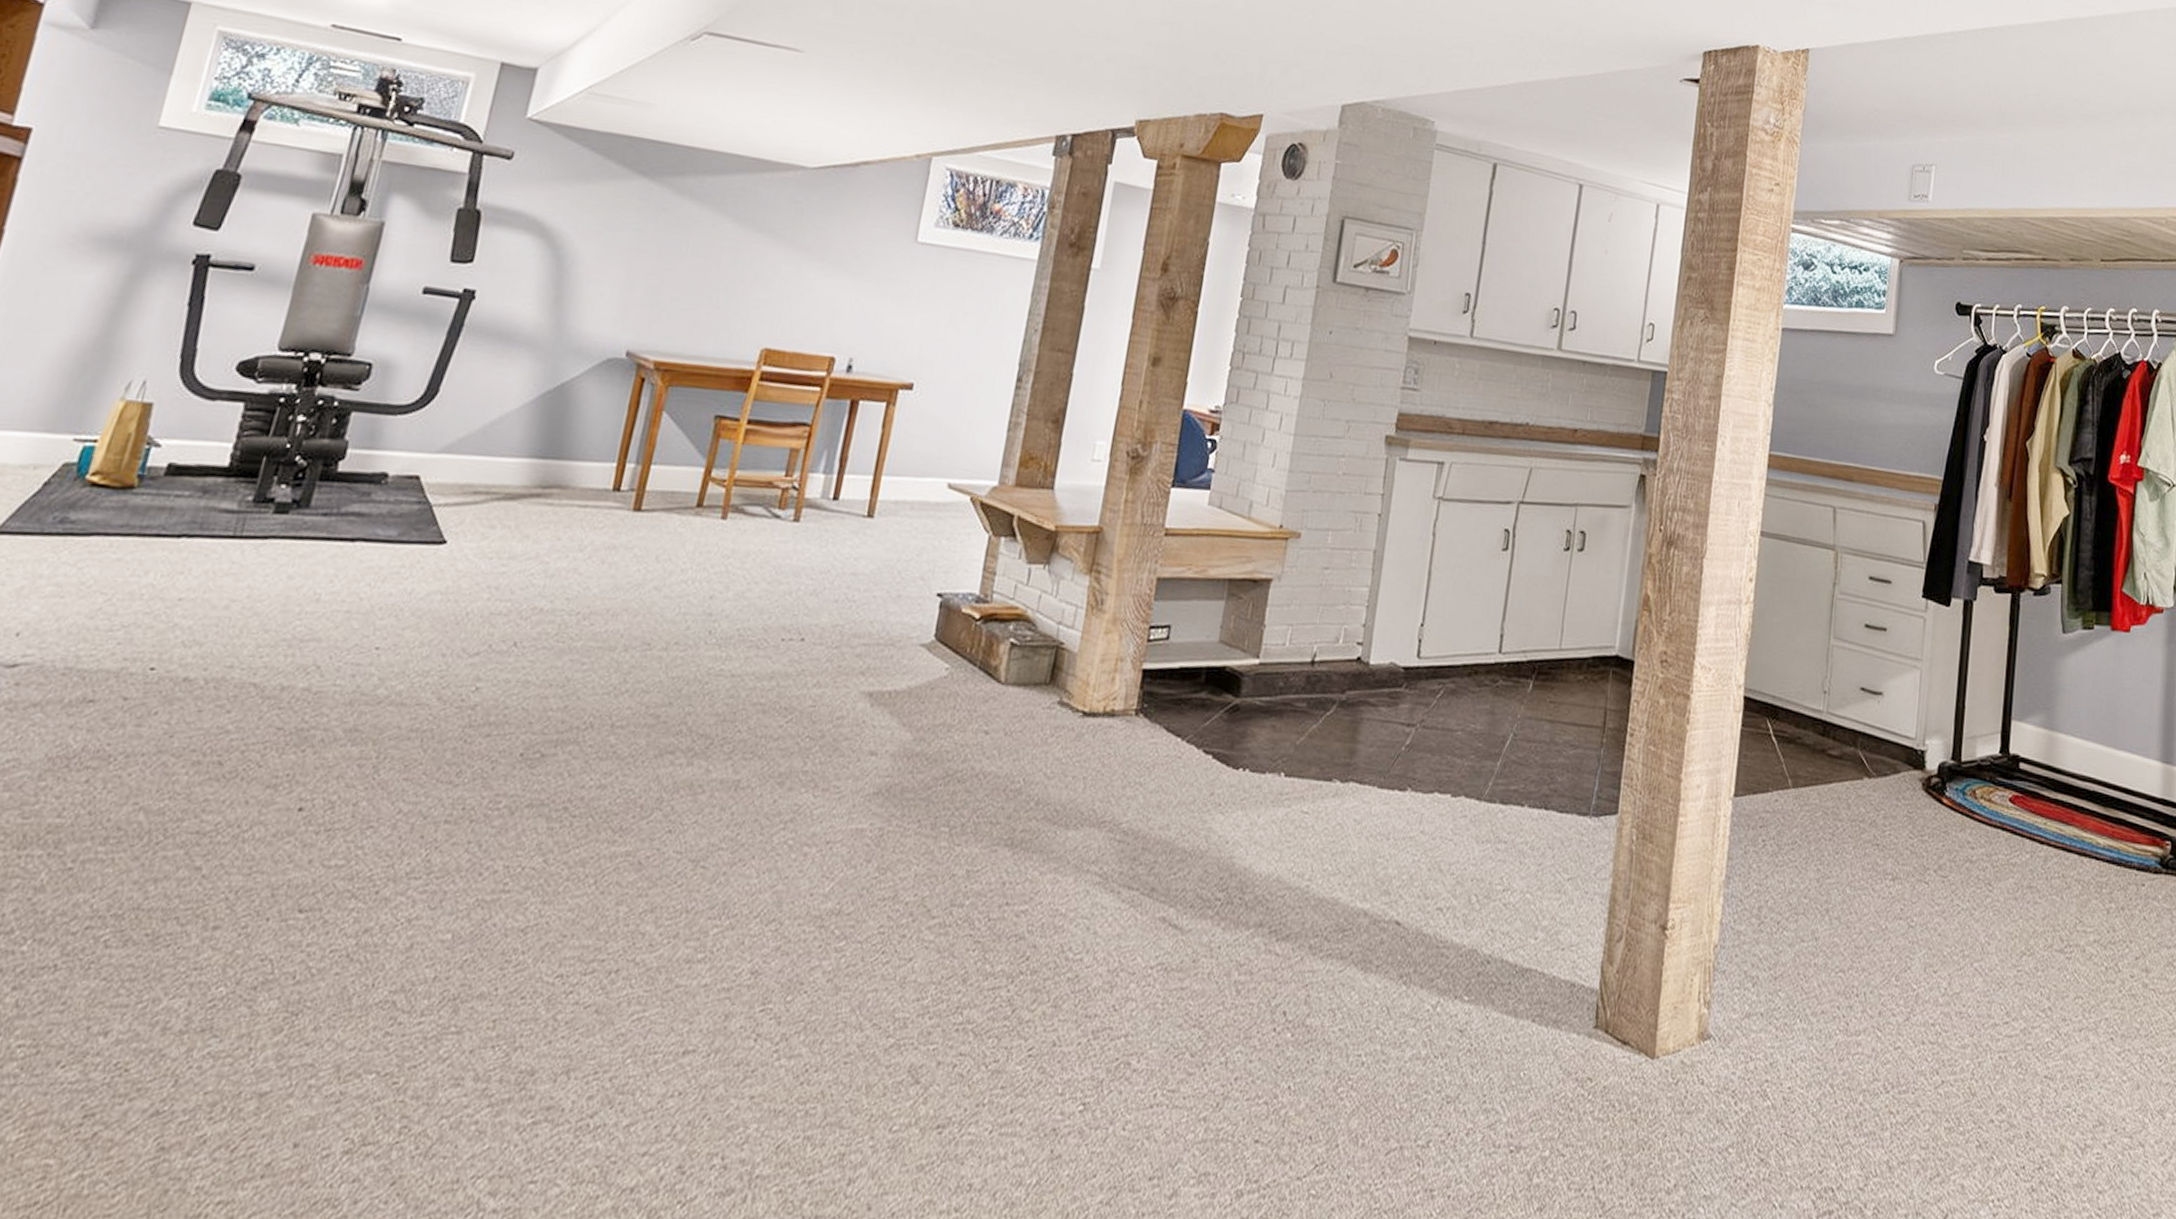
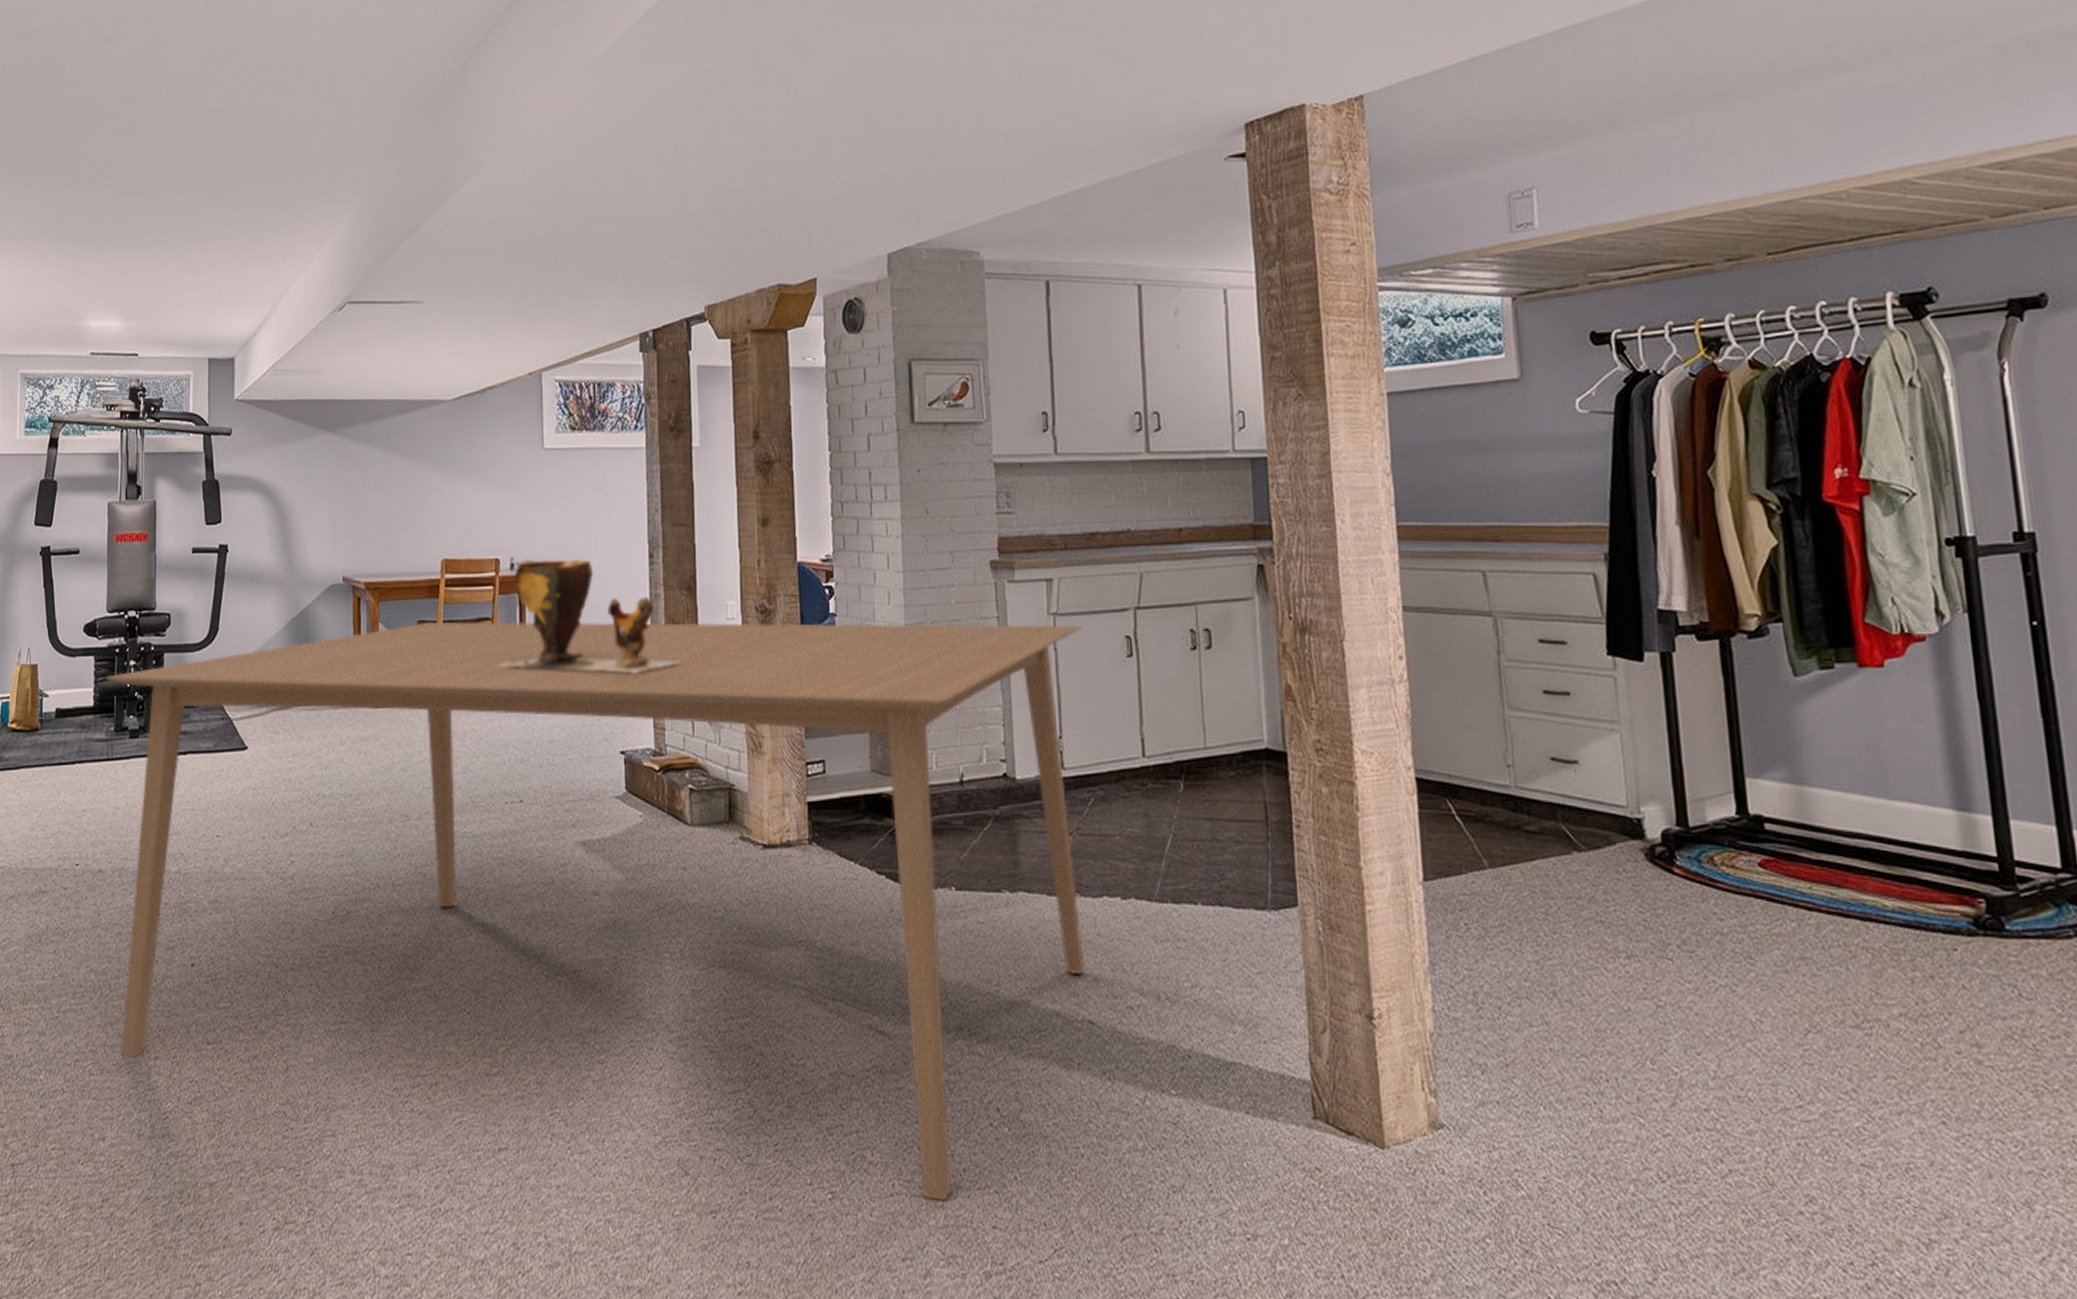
dining table: none [162,417,1464,1114] -> present [106,621,1084,1202]
clay pot: none [802,363,1031,508] -> present [494,559,682,673]

